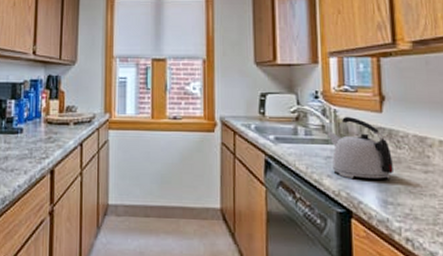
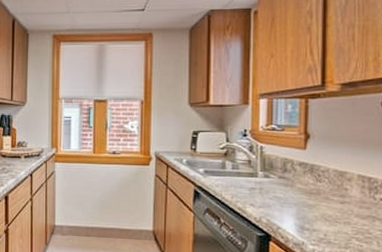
kettle: present [327,116,393,179] -> none [253,152,312,208]

